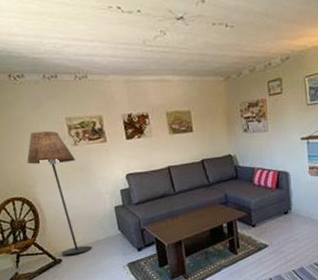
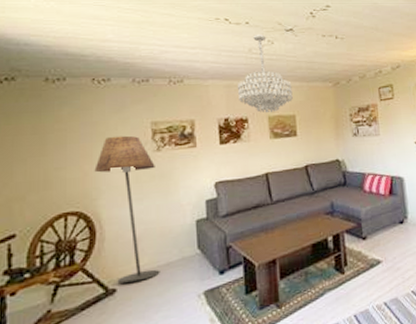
chandelier: none [135,24,187,109] -> present [237,35,293,114]

